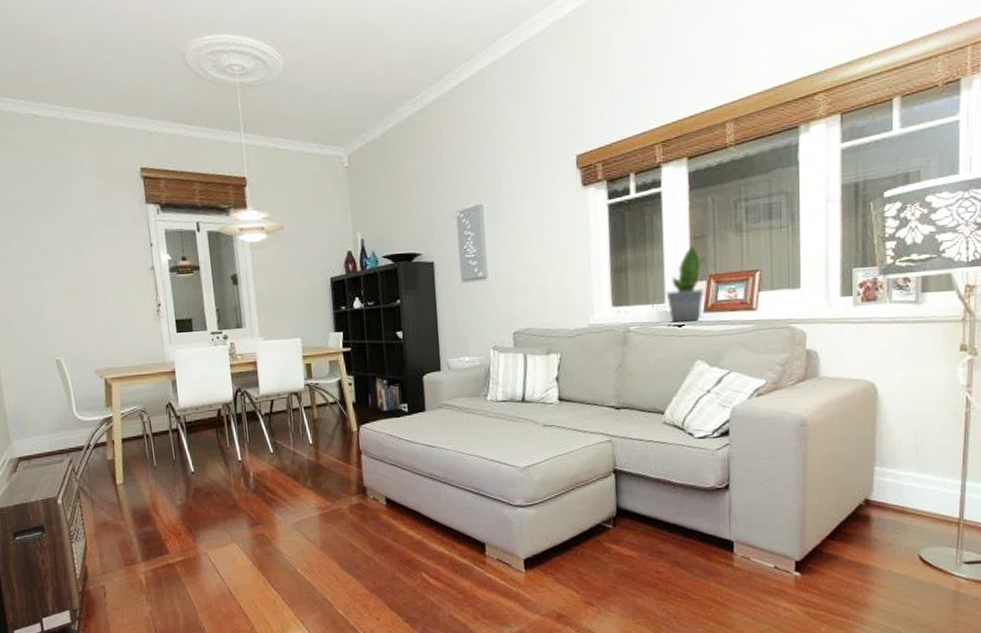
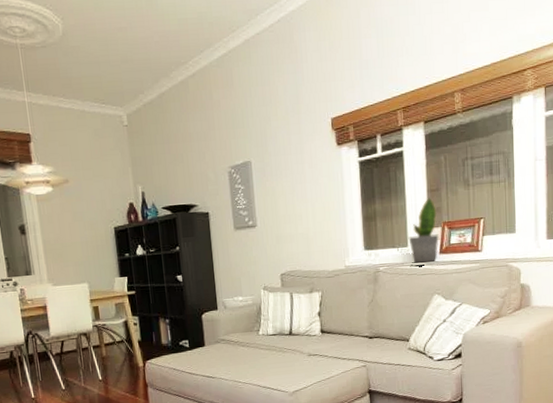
books: present [377,385,402,412] -> none [161,324,184,348]

